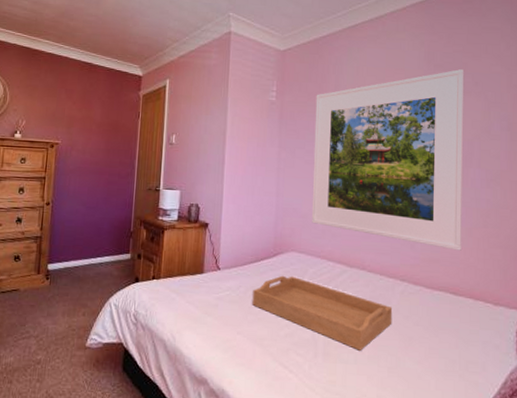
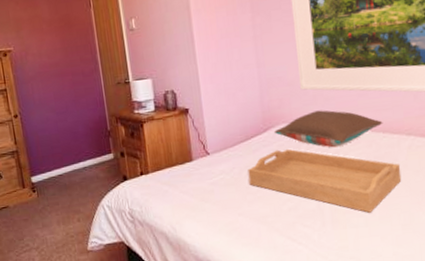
pillow: none [282,244,381,282] -> present [273,110,383,148]

